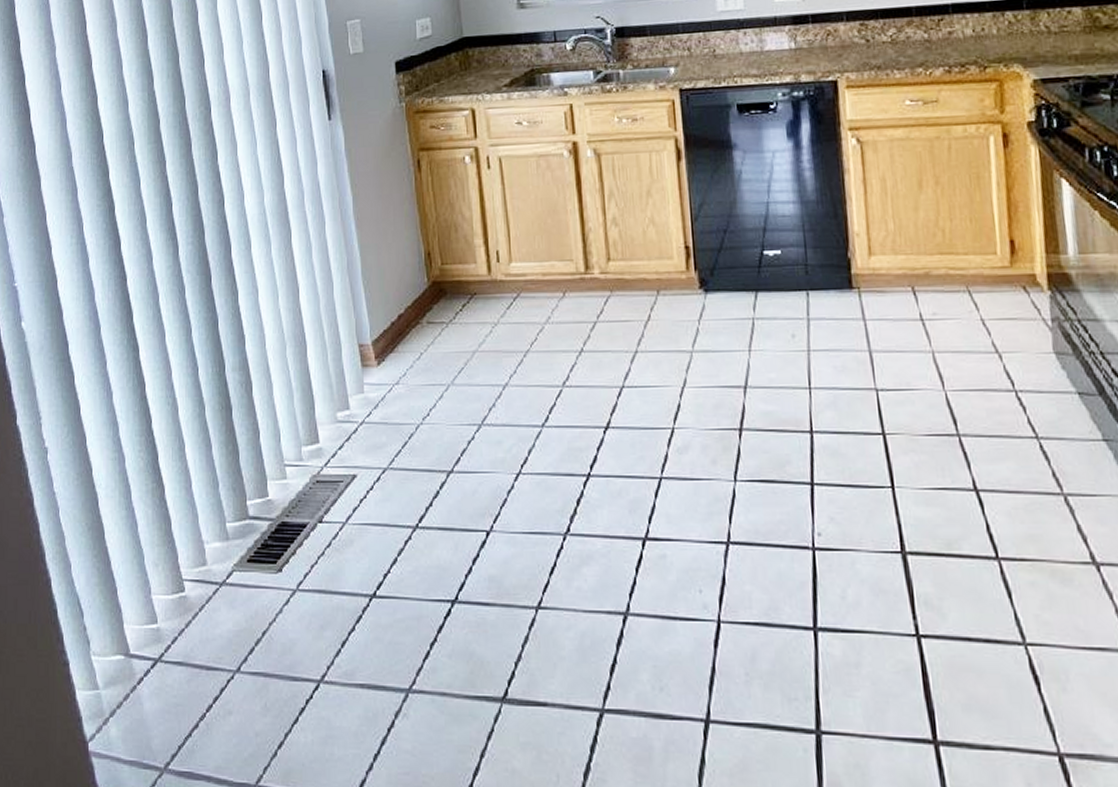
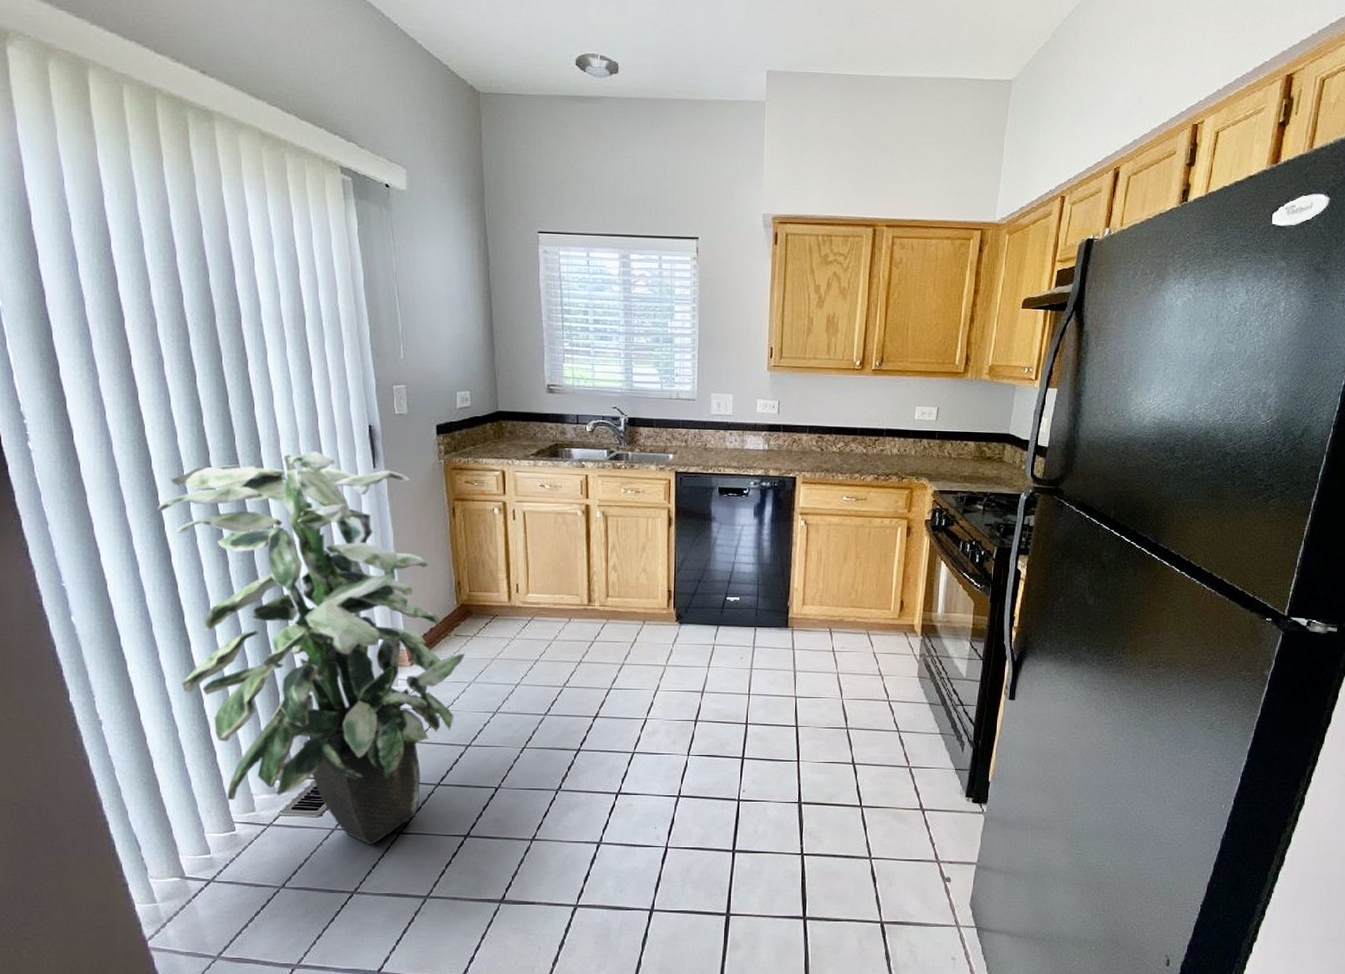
indoor plant: none [108,106,440,613] -> present [157,451,465,845]

